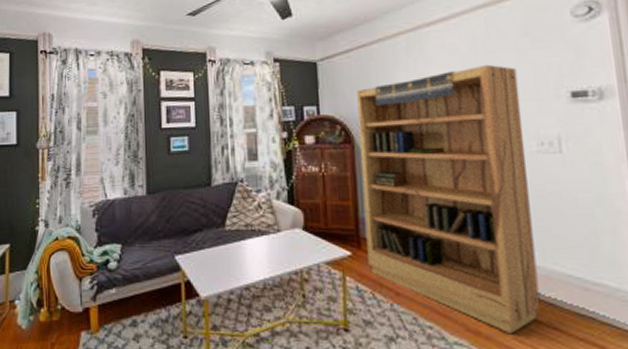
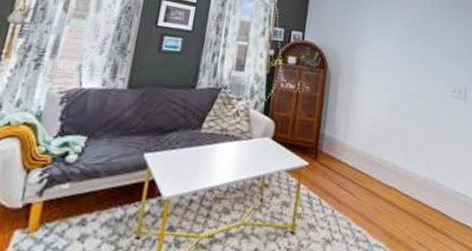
bookshelf: present [356,64,541,335] -> none [320,24,447,238]

